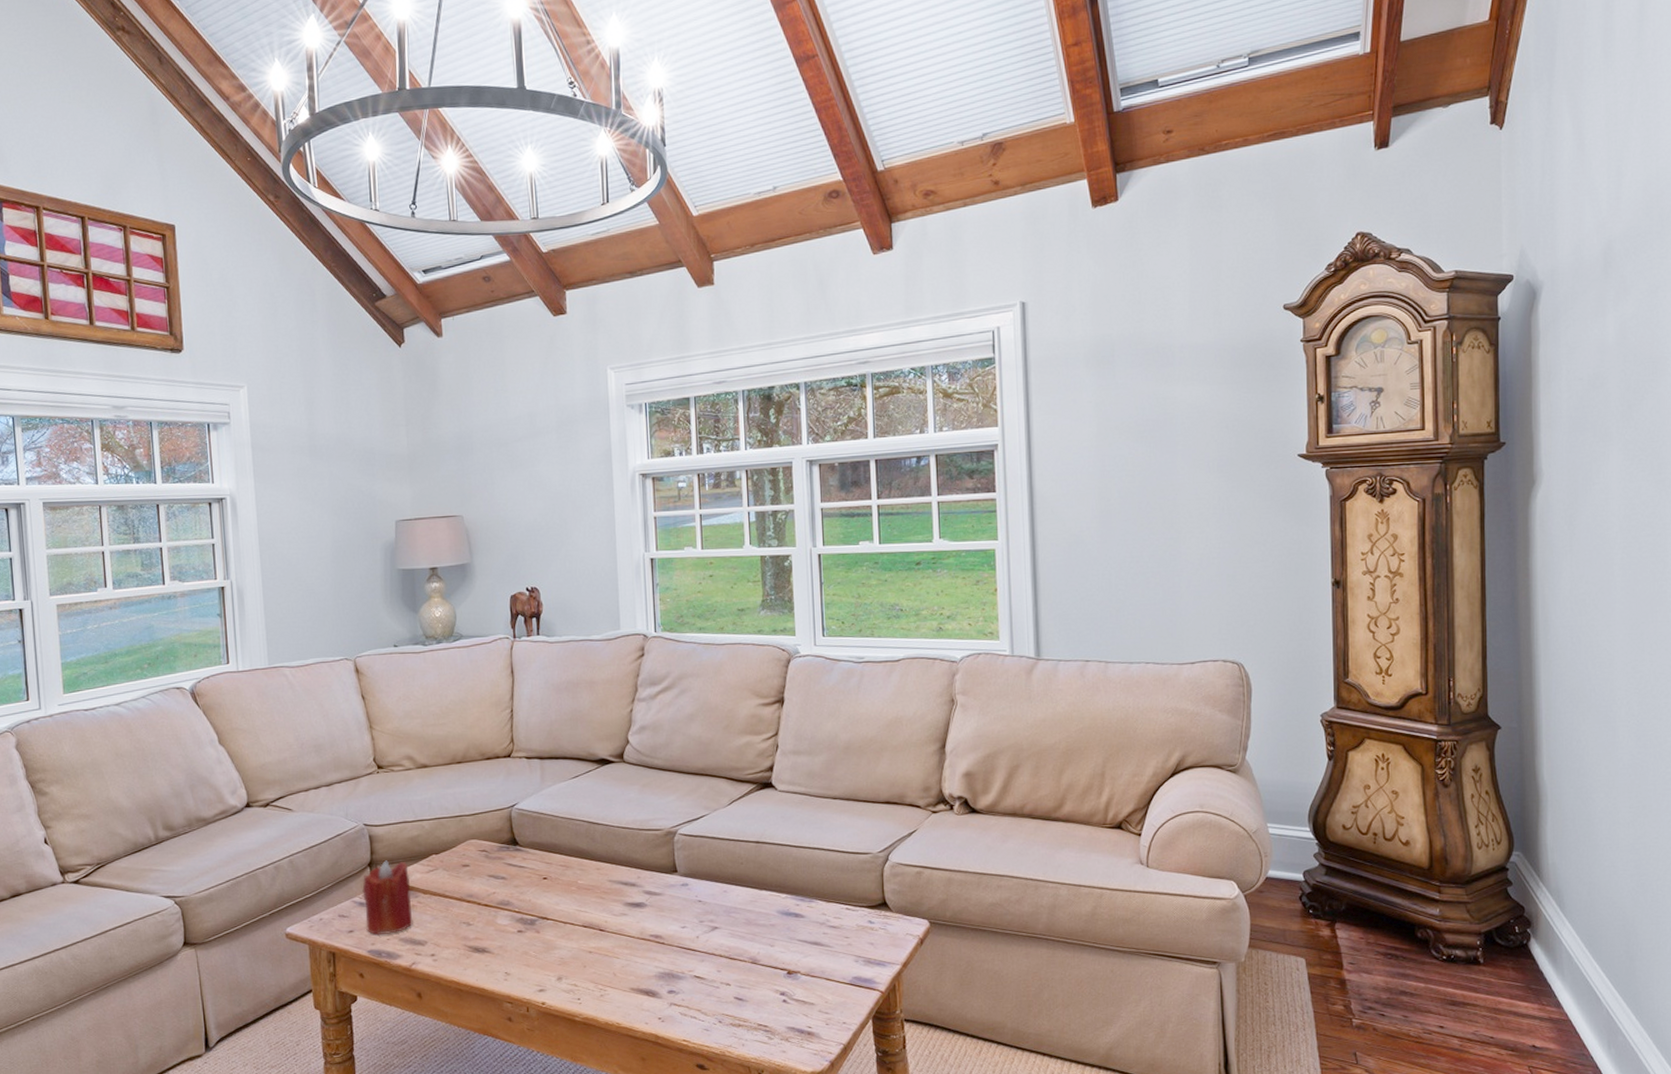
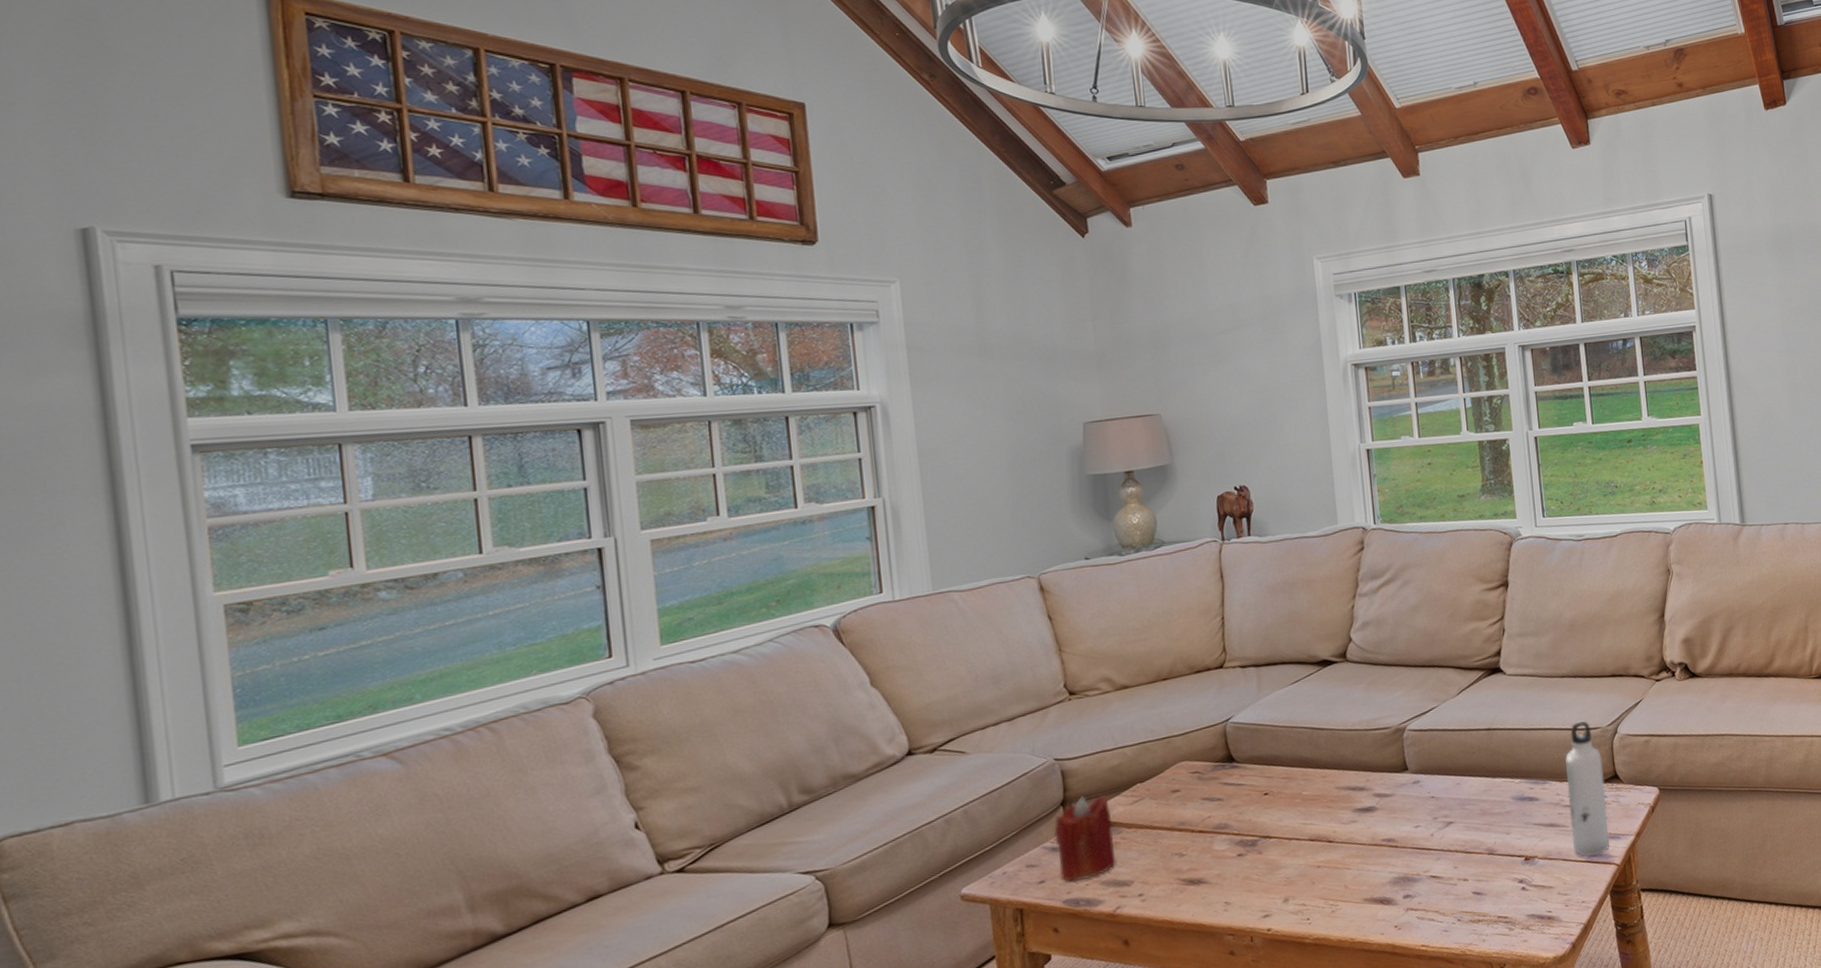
water bottle: none [833,844,875,980] -> present [1565,720,1610,857]

